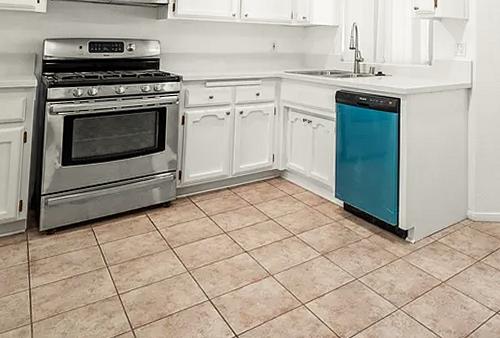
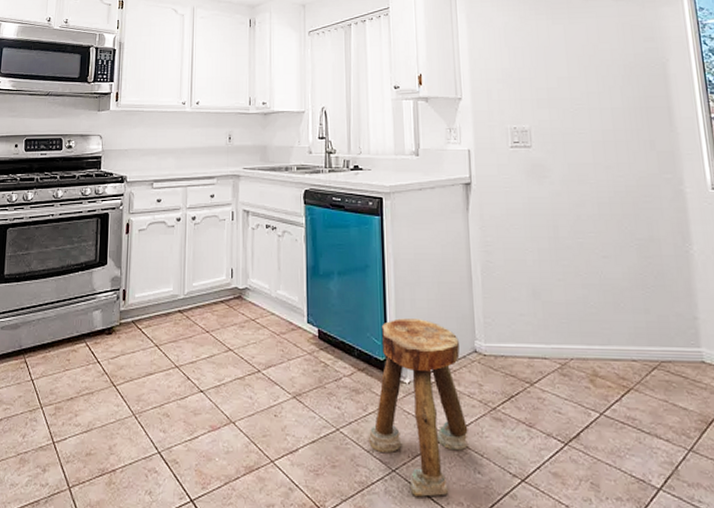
stool: none [381,194,458,327] -> present [369,318,469,497]

